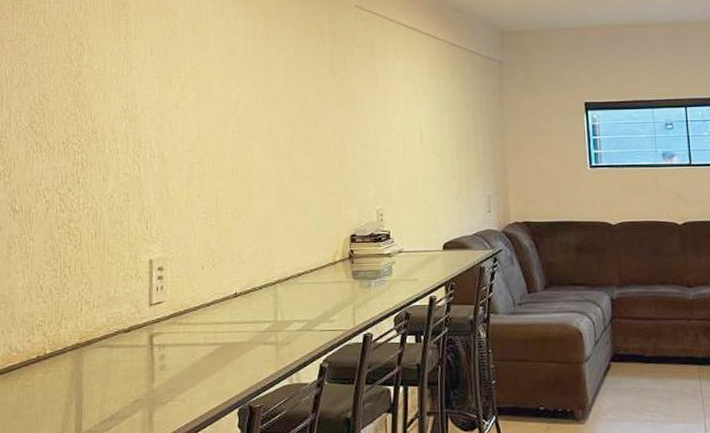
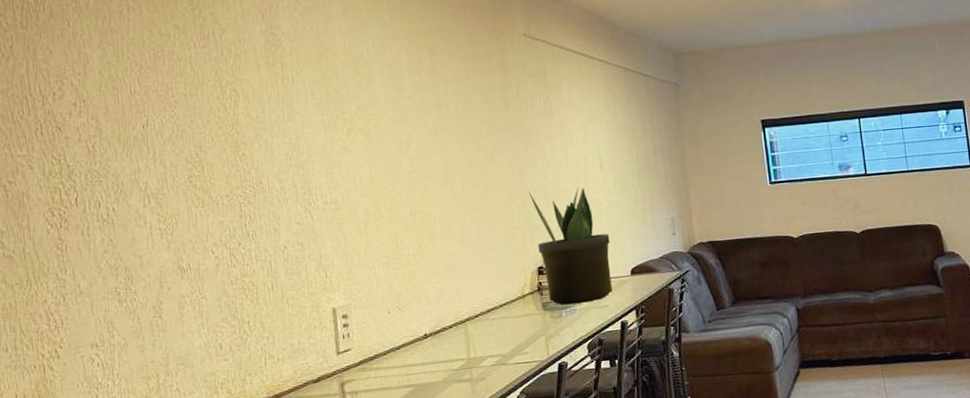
planter: none [347,156,424,275] -> present [528,186,613,305]

